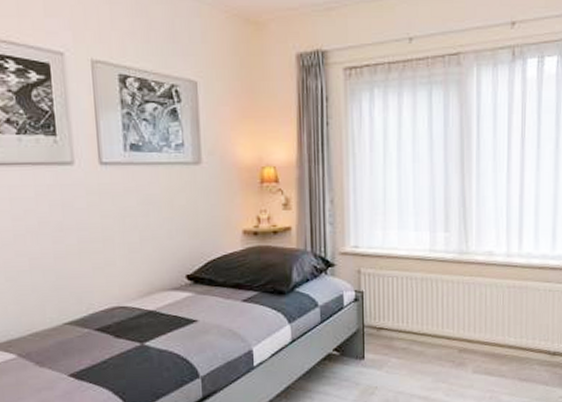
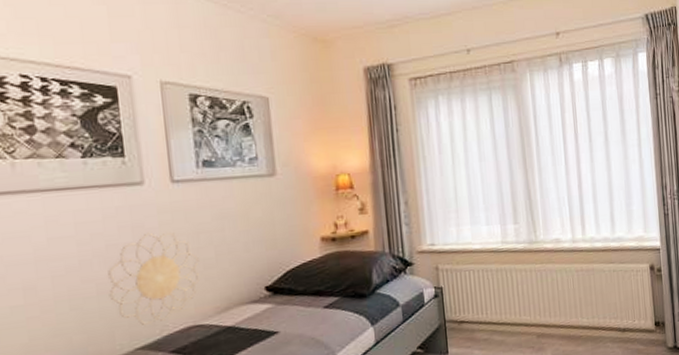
decorative wall piece: none [40,212,124,302] -> present [108,232,200,325]

